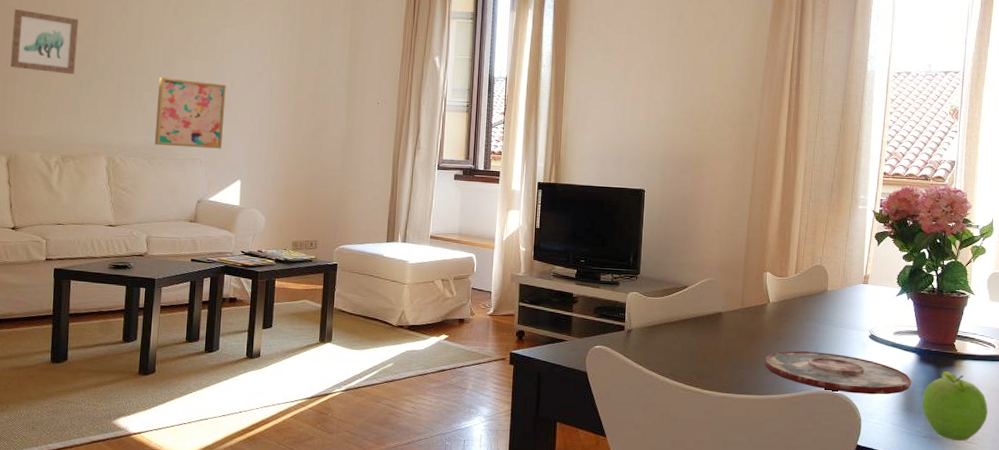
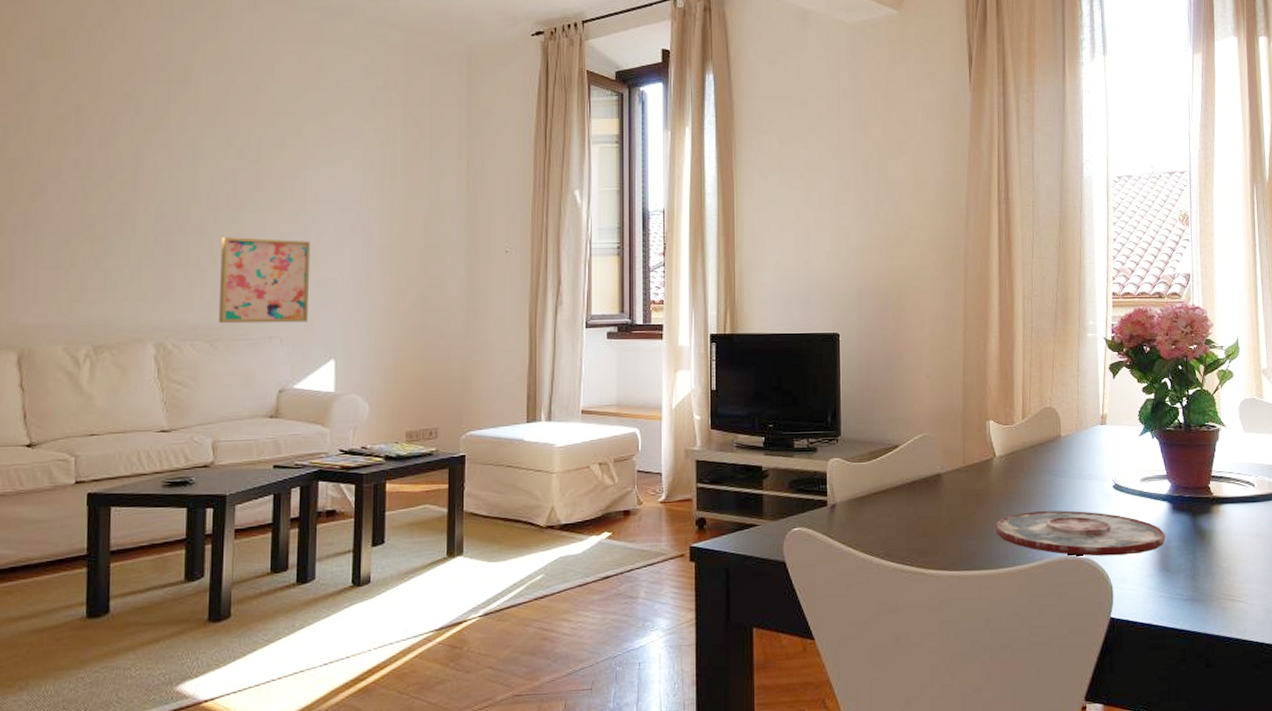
wall art: present [10,8,78,75] -> none [19,161,111,241]
fruit: present [922,371,988,441] -> none [1179,519,1254,601]

